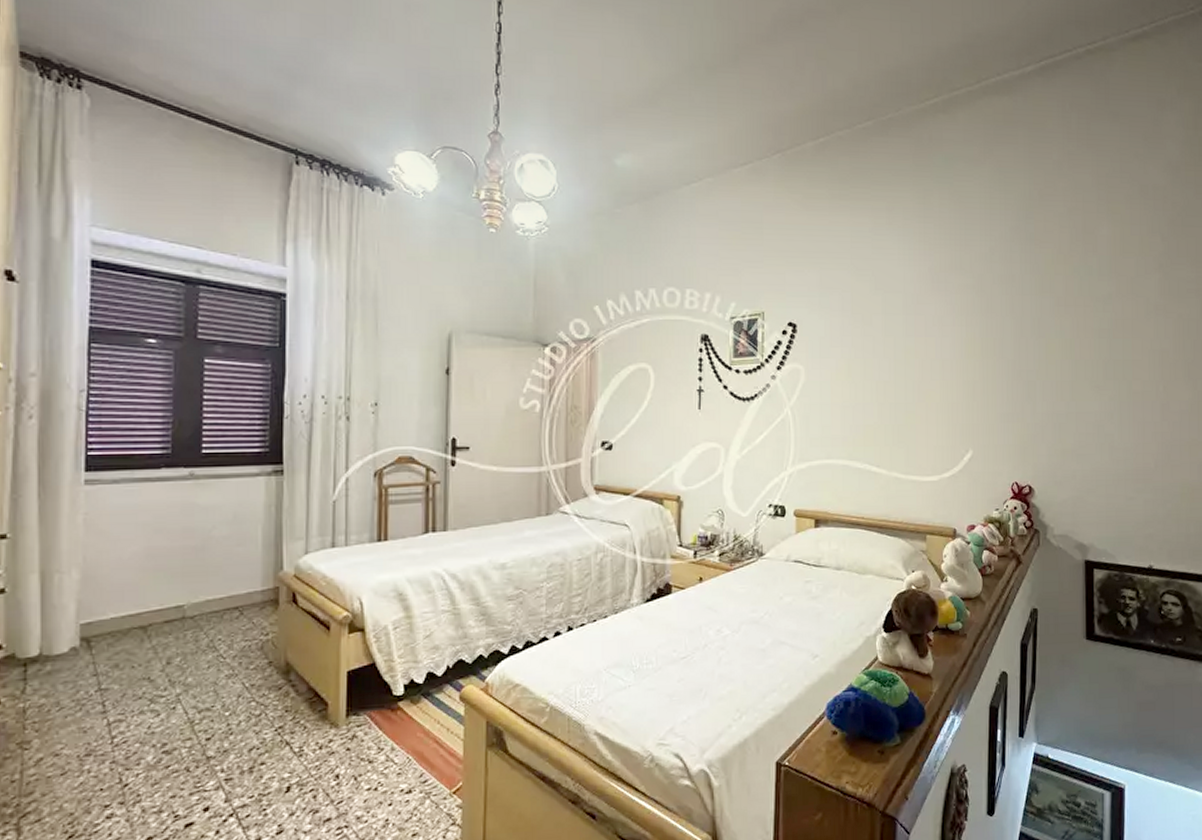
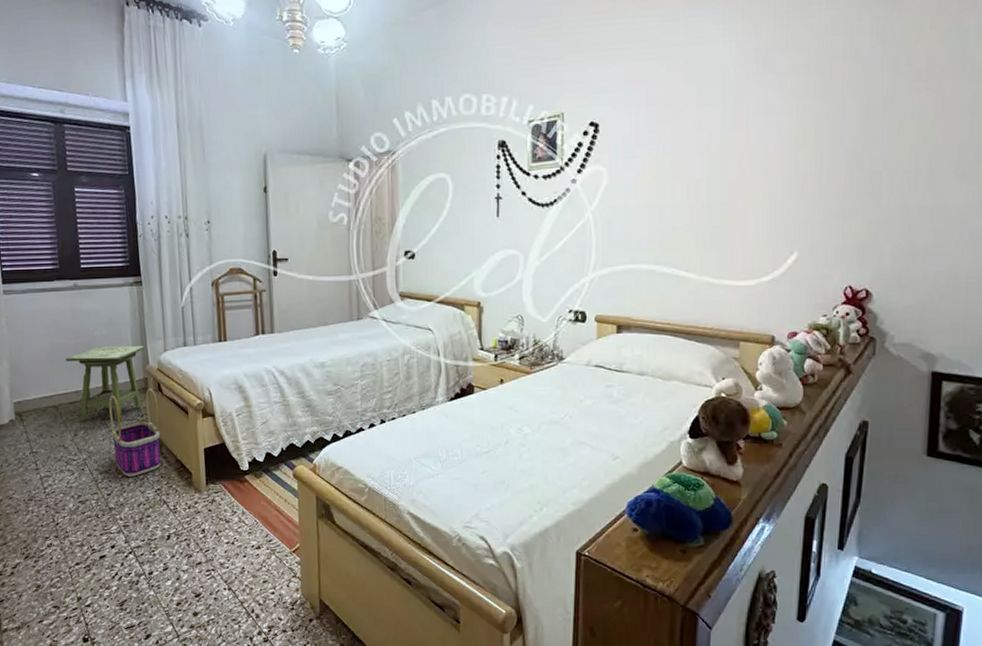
side table: none [165,548,281,646] -> present [65,346,146,422]
basket: none [220,599,290,714] -> present [108,388,161,477]

